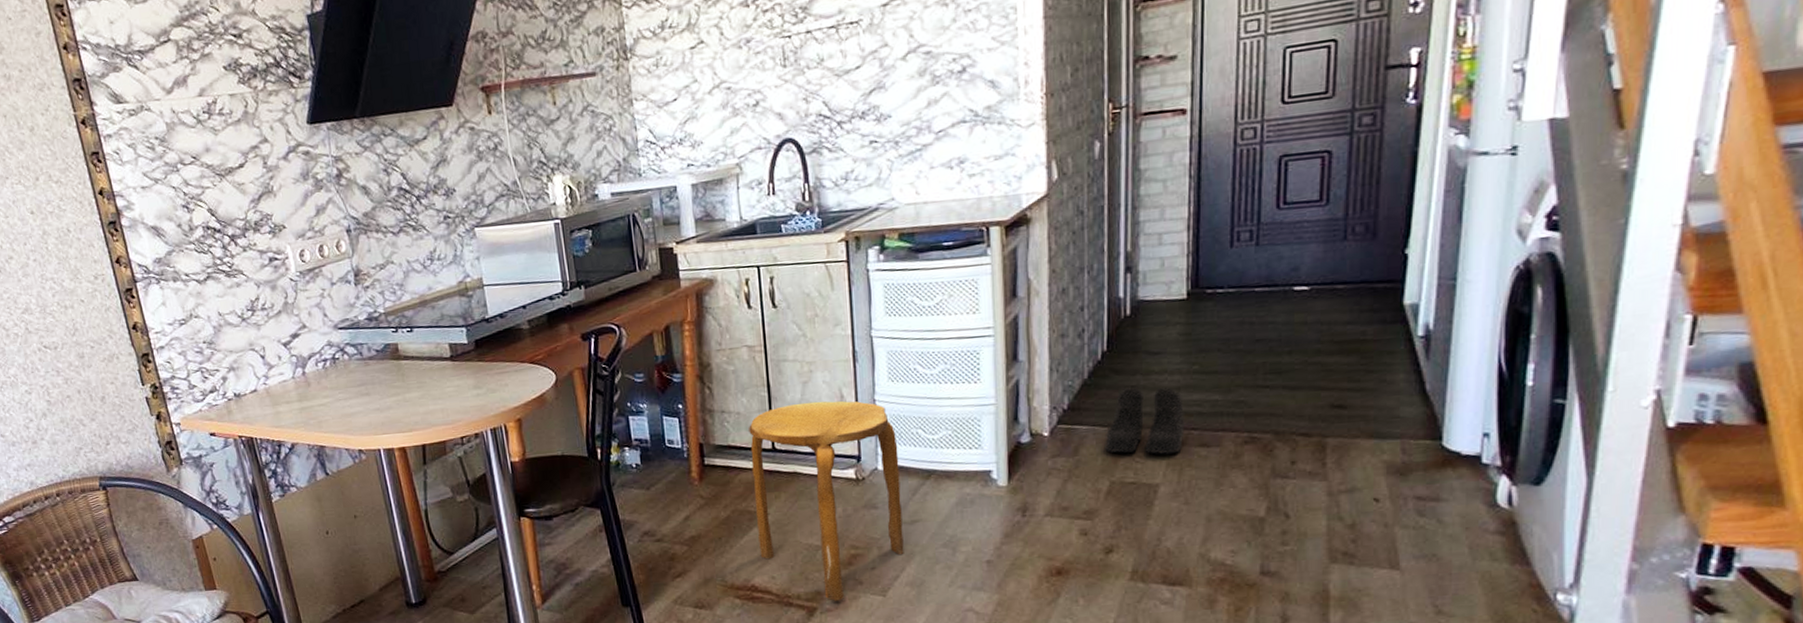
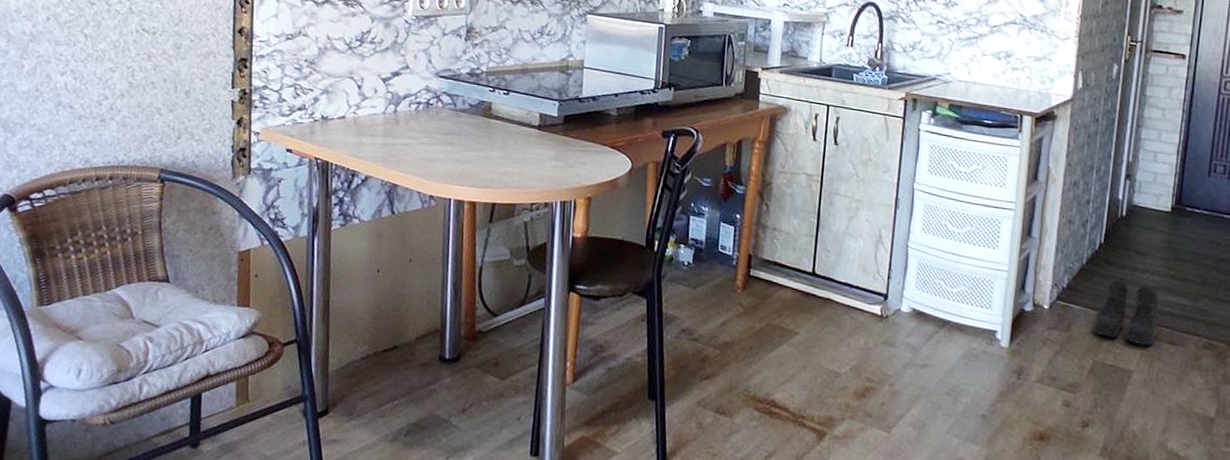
stool: present [749,400,904,601] -> none [784,235,921,430]

